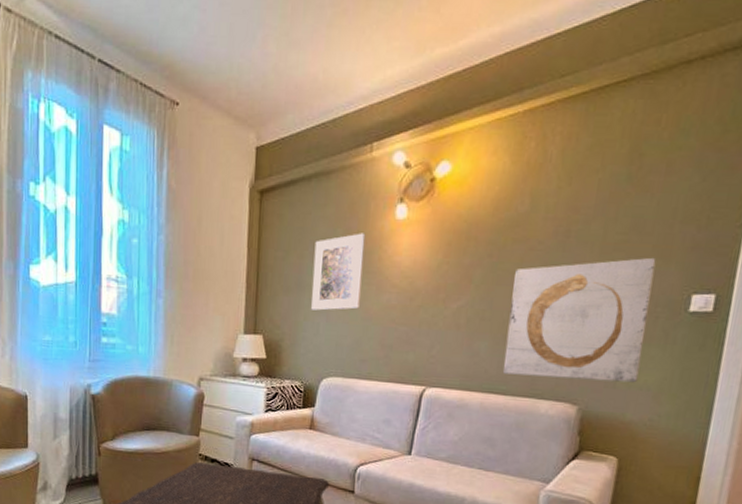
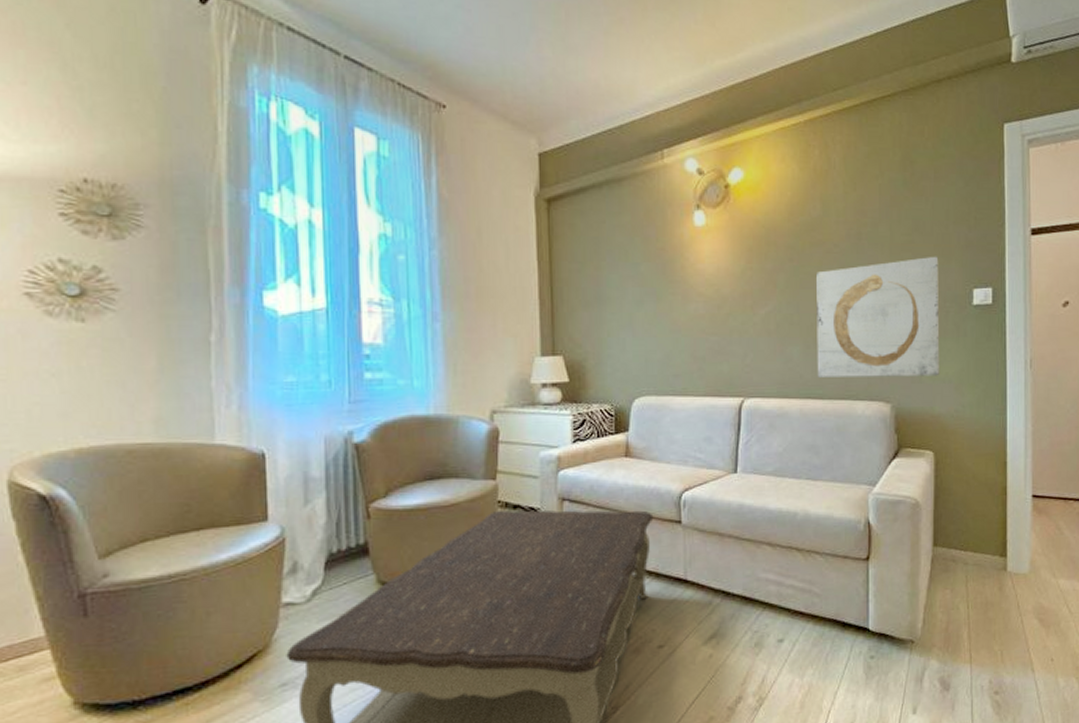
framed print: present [311,233,366,311] -> none [612,241,667,325]

